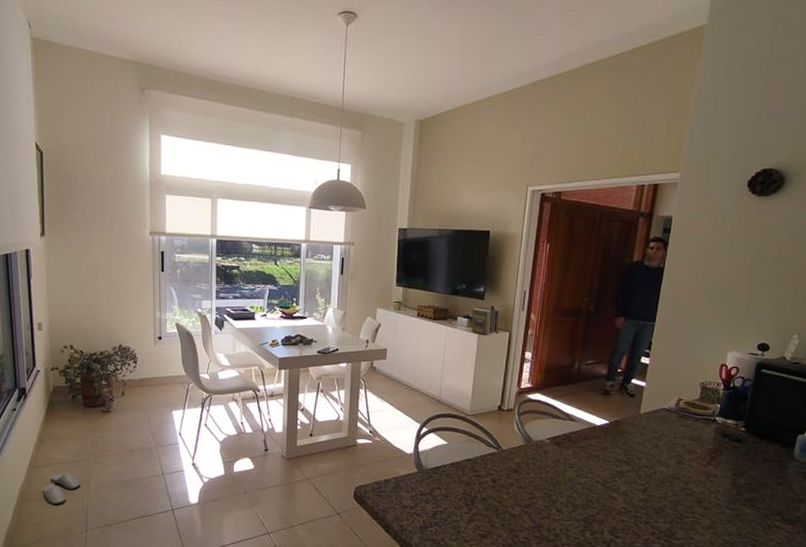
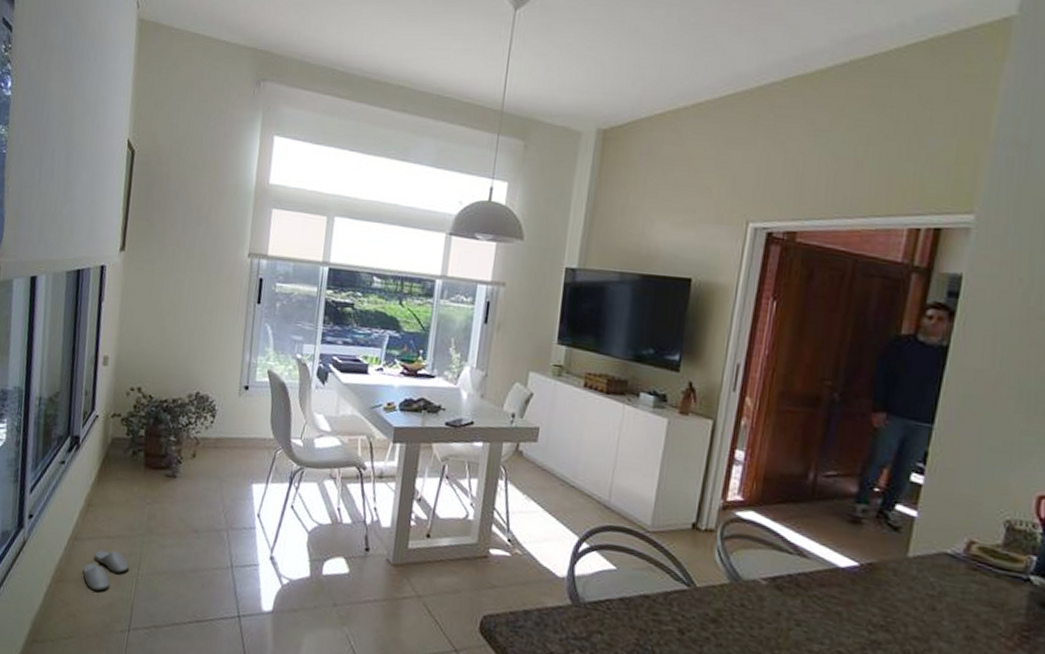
books: present [471,306,499,335] -> none [658,380,700,422]

